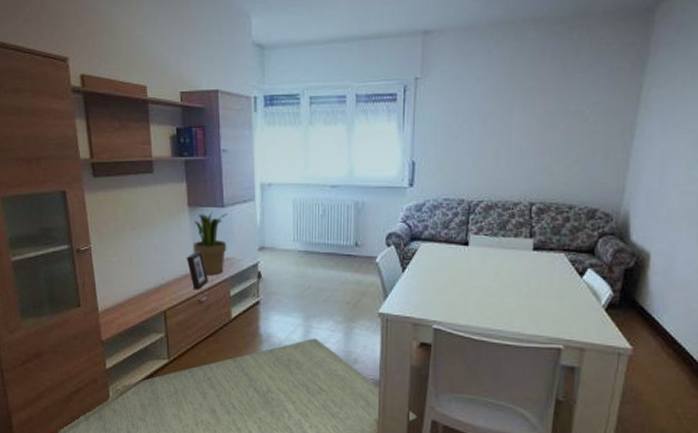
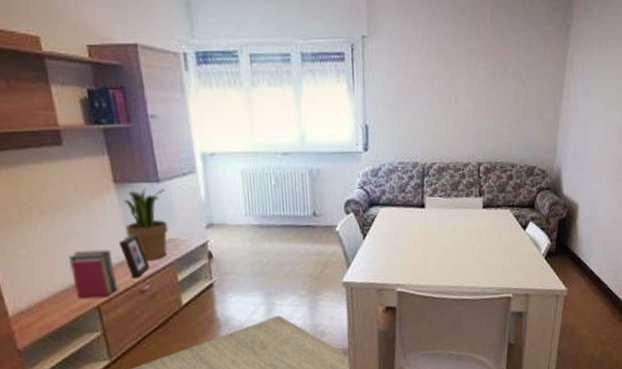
books: none [148,262,182,304] -> present [69,249,118,299]

